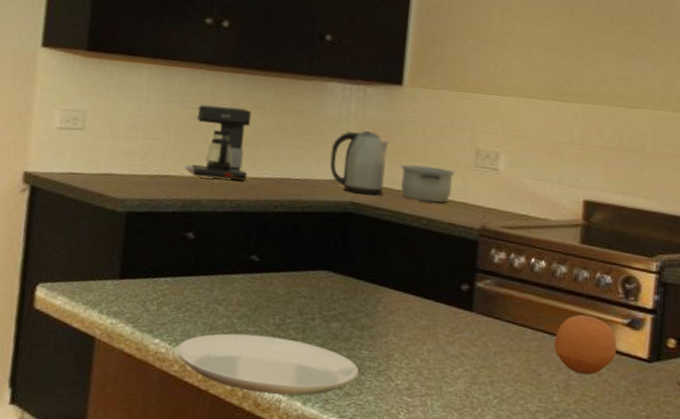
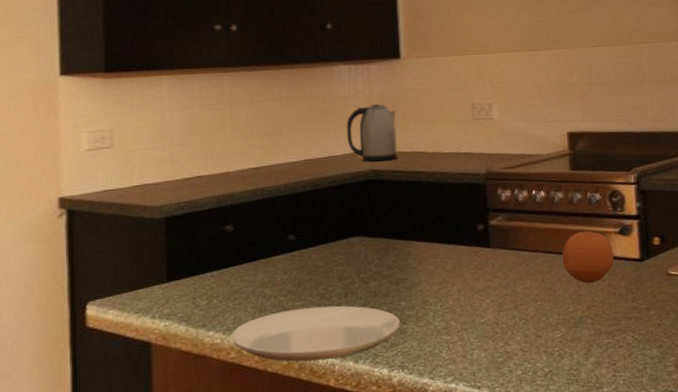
coffee maker: present [185,104,252,181] -> none [215,101,274,173]
cooking pot: present [401,164,455,203] -> none [409,125,457,159]

